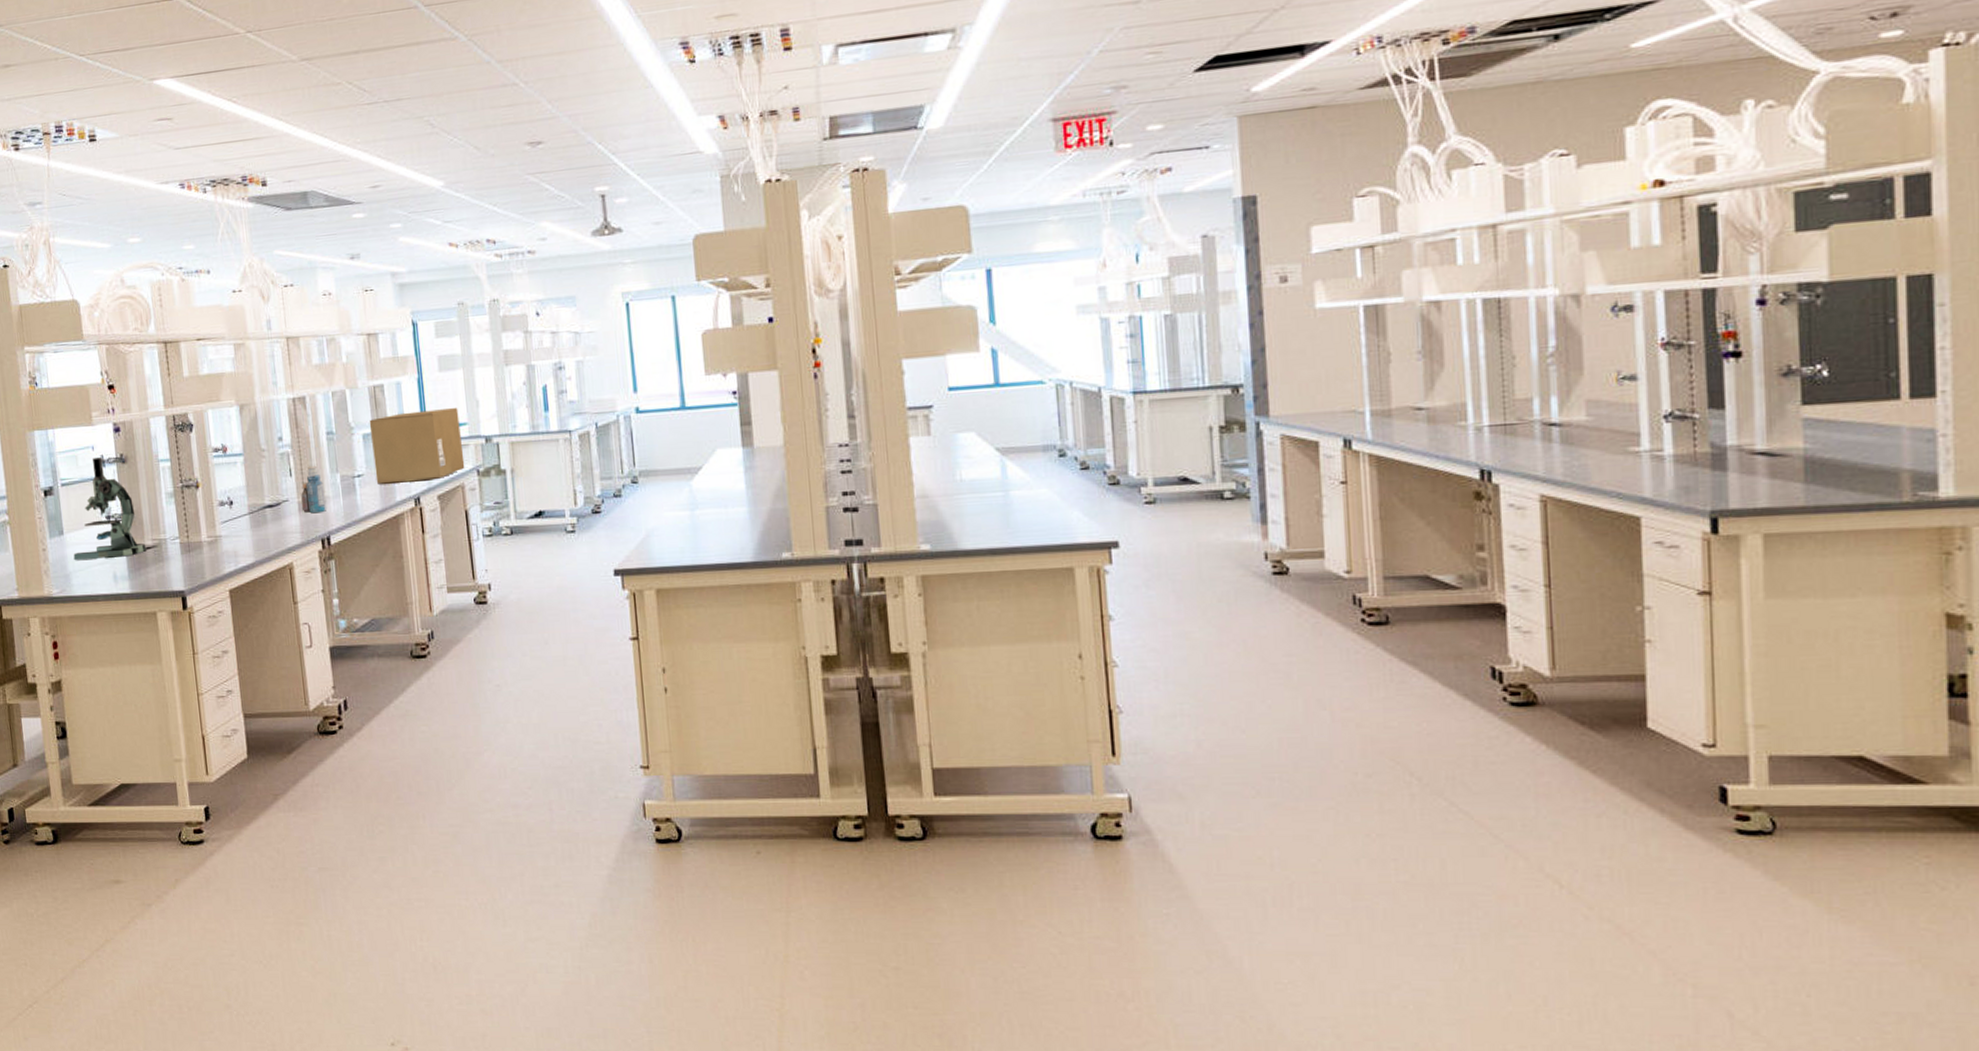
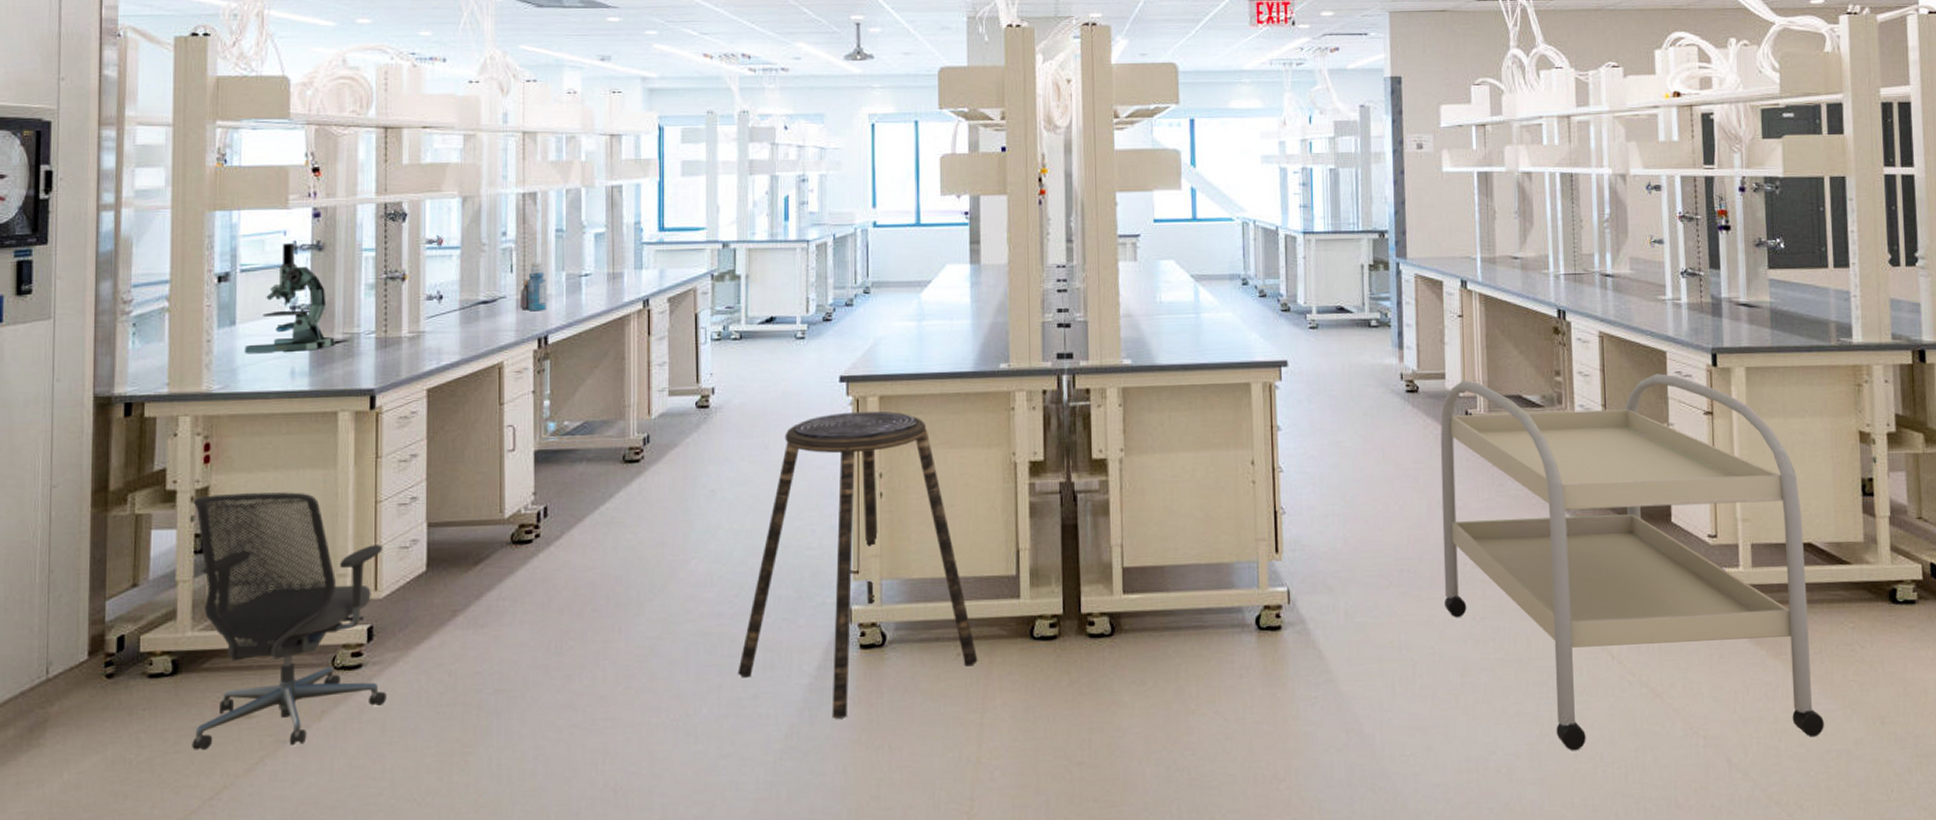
office chair: none [50,685,228,909] -> present [192,492,387,750]
box: present [369,407,465,484] -> none [603,211,699,284]
stool: none [538,604,779,910] -> present [738,411,978,719]
utility cart: none [1319,545,1878,995] -> present [1440,373,1824,751]

